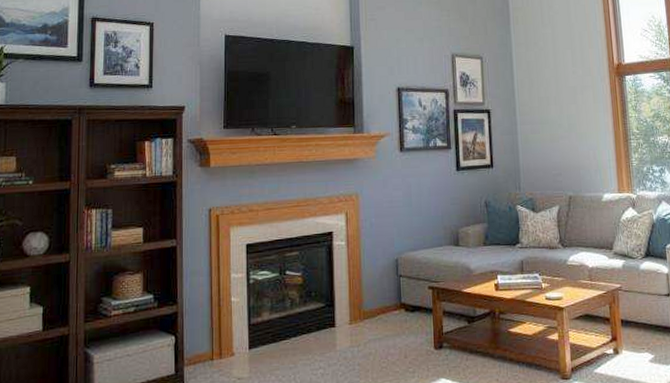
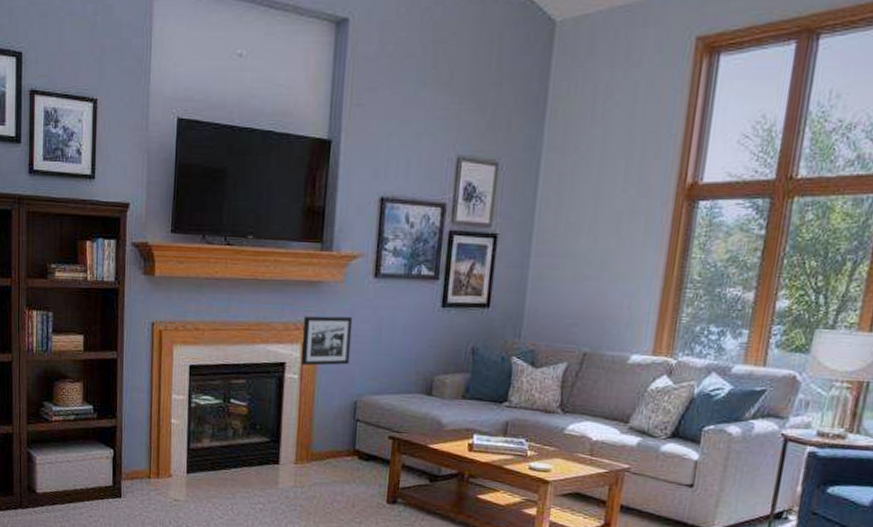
picture frame: none [345,186,388,232] -> present [301,316,353,366]

